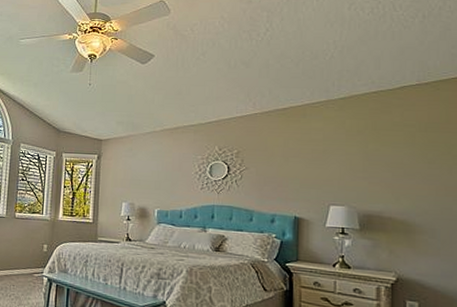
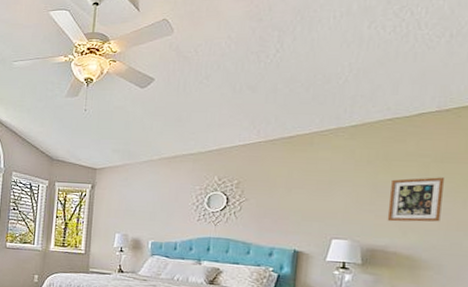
picture frame: none [380,145,429,188] -> present [387,177,444,222]

